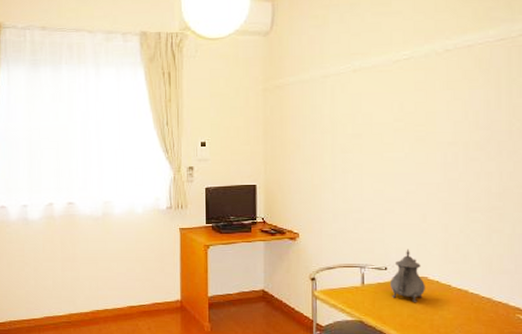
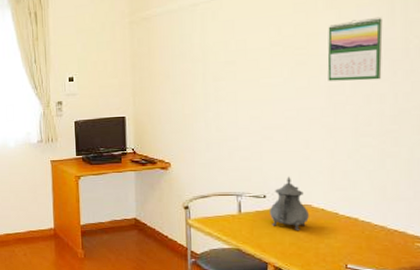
calendar: none [443,99,491,159] -> present [327,16,383,81]

